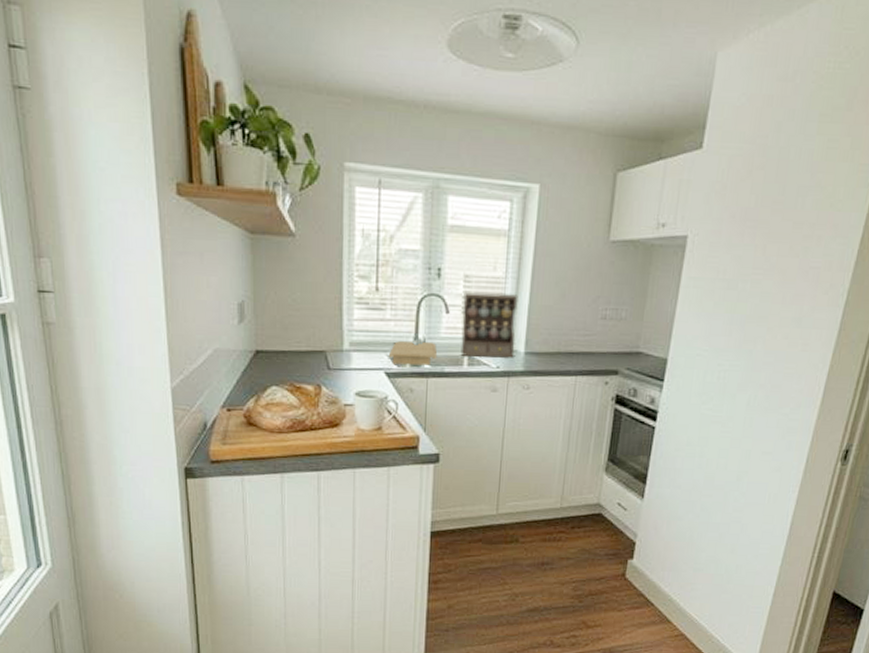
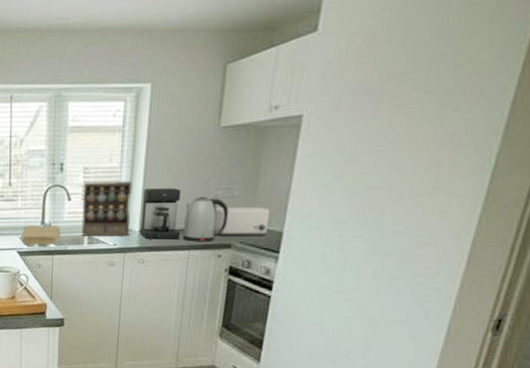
coffee maker: none [525,304,569,364] -> present [140,188,181,239]
kettle: none [570,317,617,368] -> present [183,197,229,242]
toaster: none [602,329,656,363] -> present [214,206,270,237]

